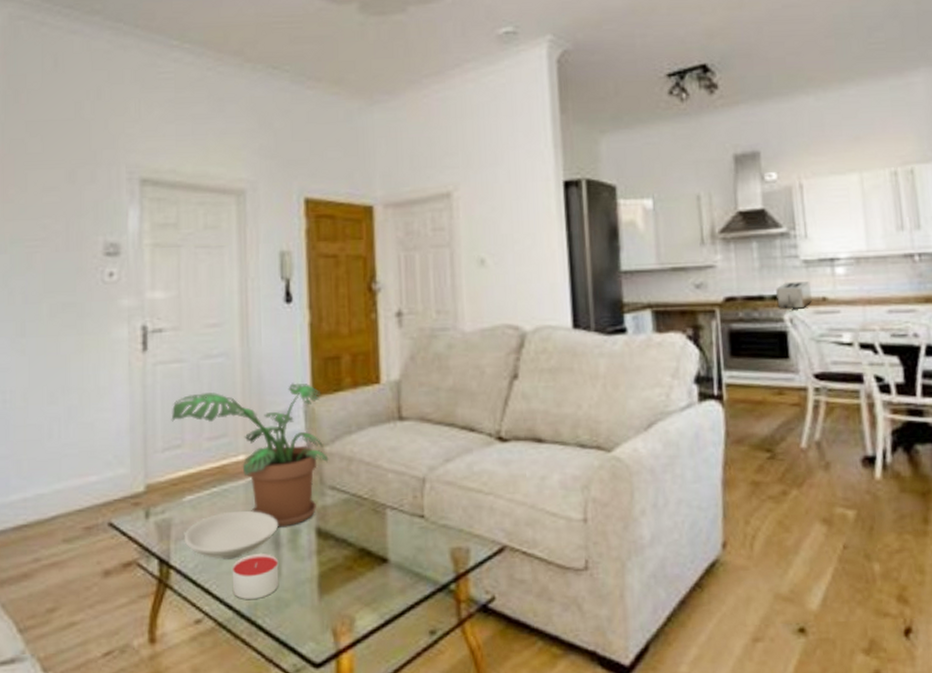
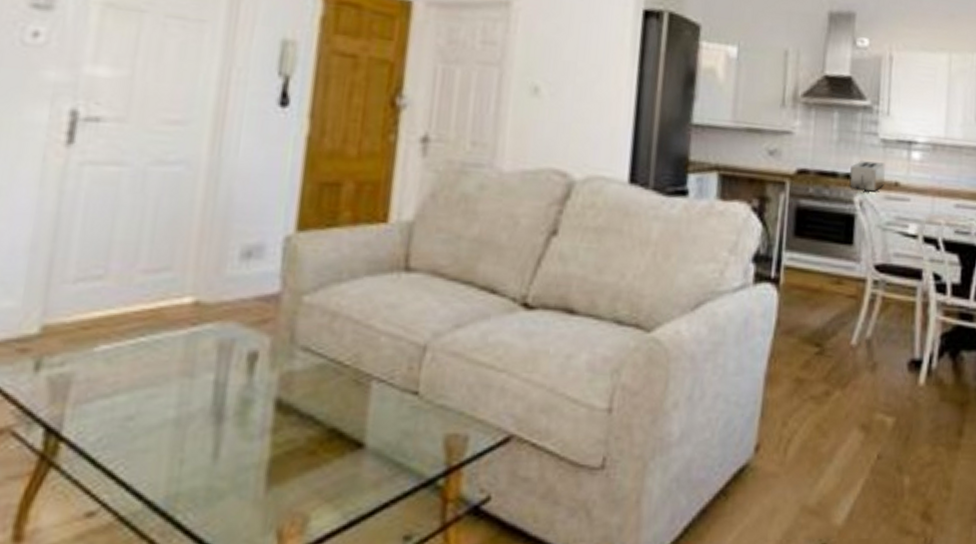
potted plant: present [171,383,329,527] -> none [93,209,308,396]
decorative bowl: present [184,510,279,559] -> none [86,369,226,433]
candle: present [232,554,279,600] -> none [146,428,218,489]

